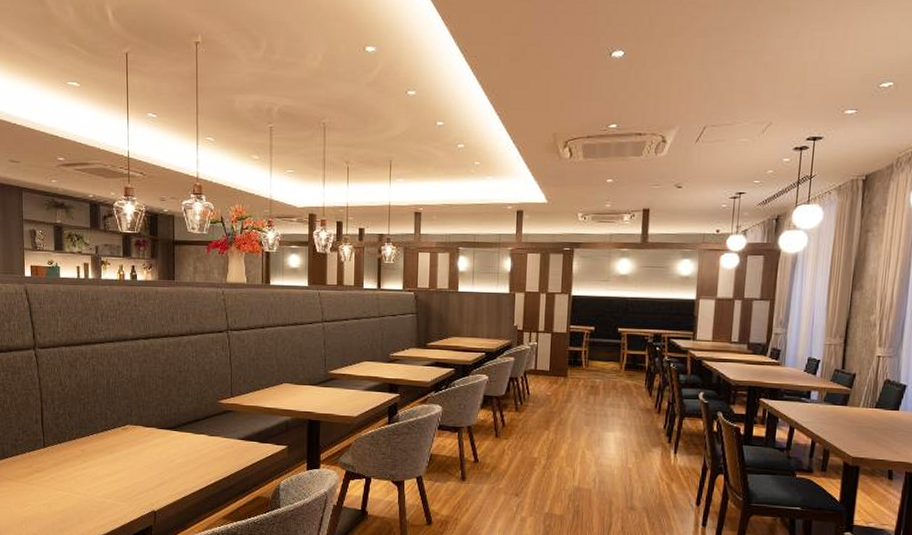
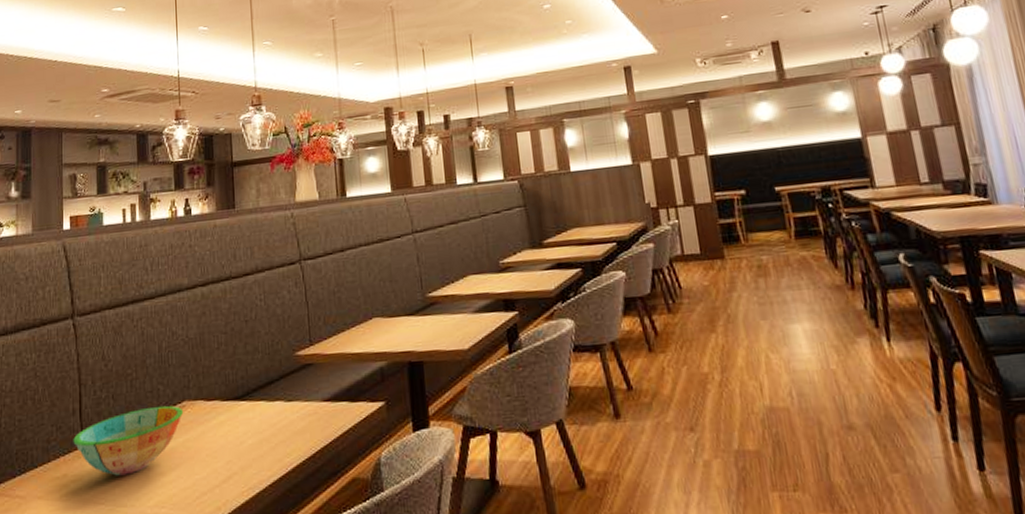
bowl: none [36,426,127,472] -> present [73,406,184,476]

